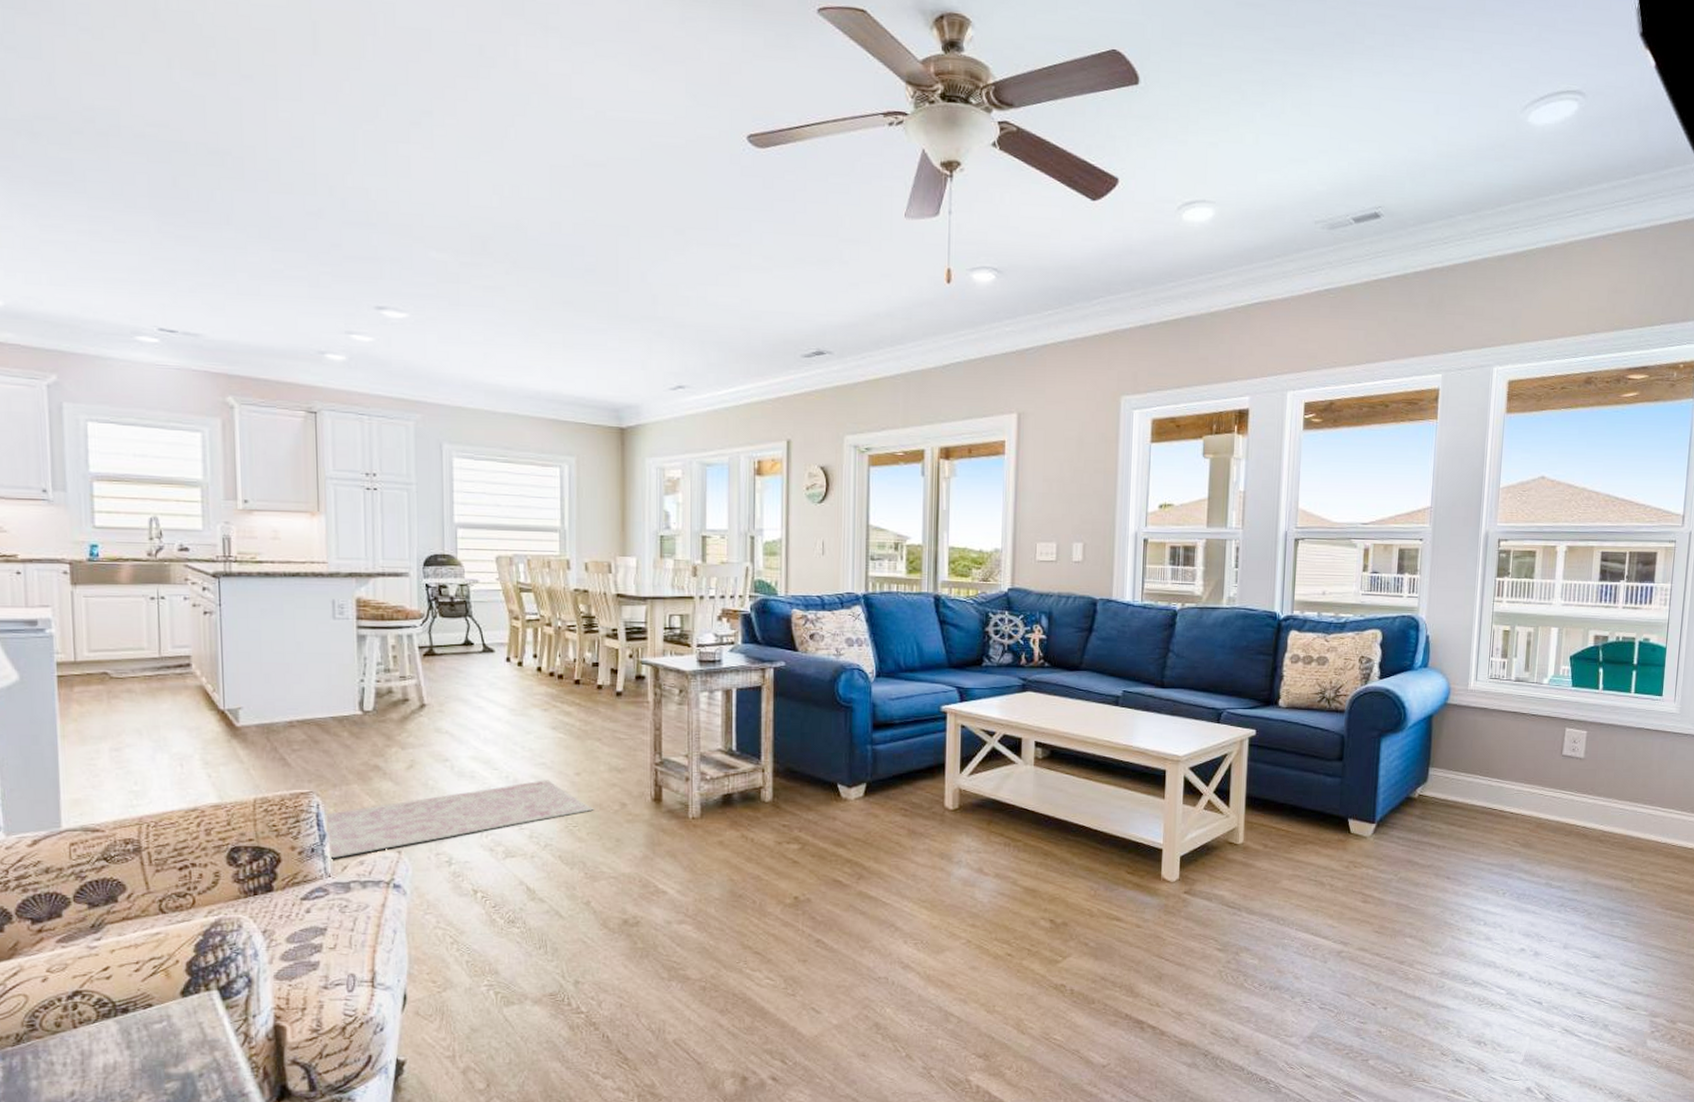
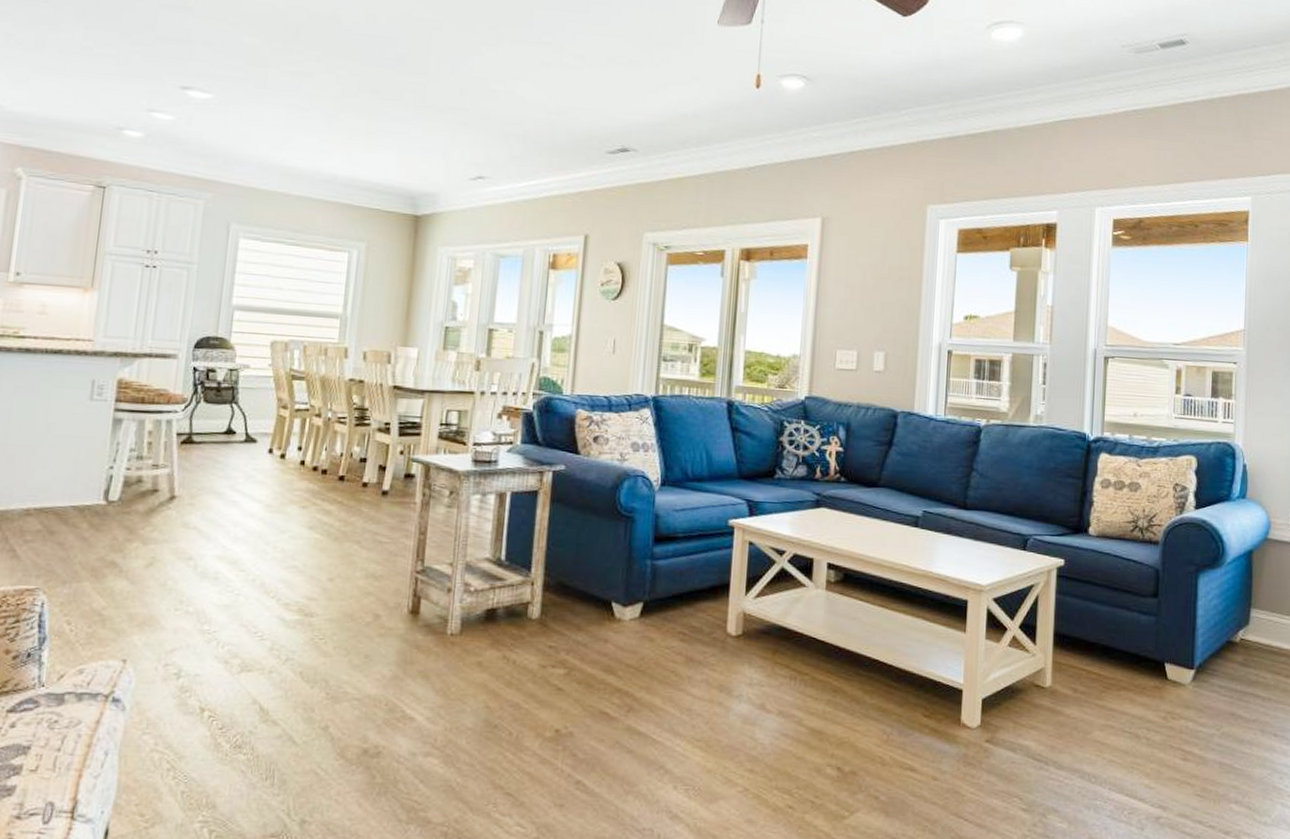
rug: present [324,780,594,859] -> none [47,585,345,666]

